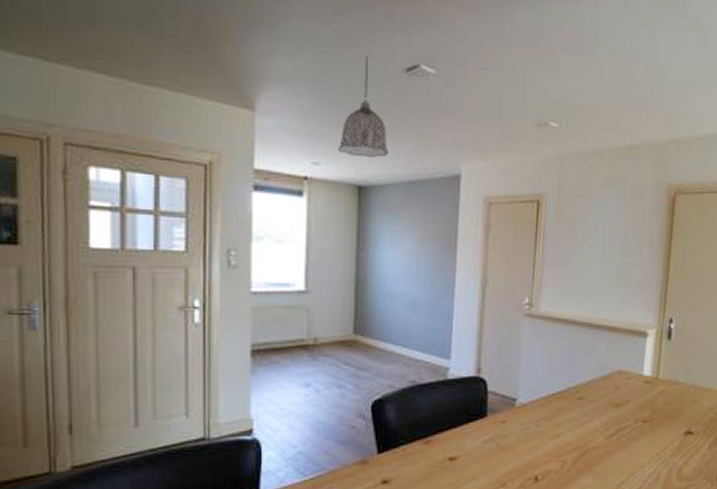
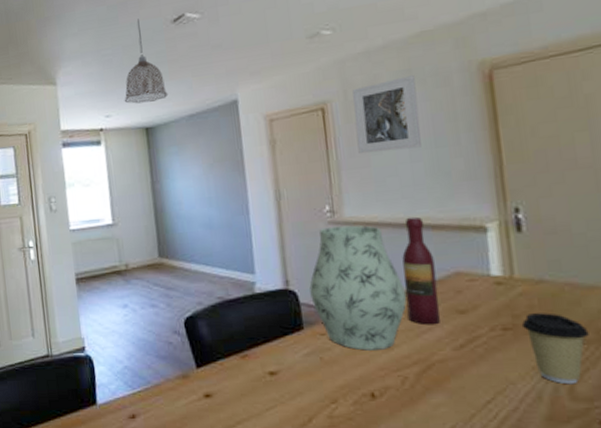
vase: none [498,319,579,438] -> present [309,225,407,351]
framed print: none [562,185,618,254] -> present [352,75,421,154]
wine bottle: none [576,317,605,416] -> present [402,216,440,325]
coffee cup: none [656,409,699,468] -> present [521,313,589,385]

